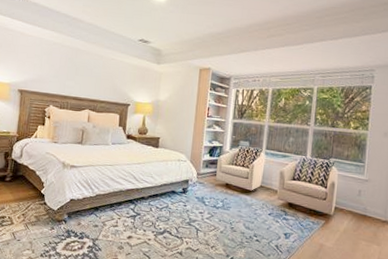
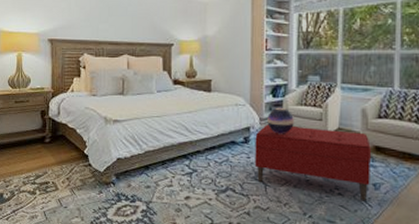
bench: none [189,178,286,248] -> present [255,124,372,202]
decorative sphere: none [203,165,226,188] -> present [267,107,294,135]

